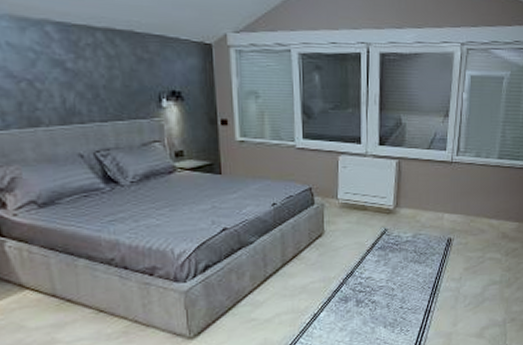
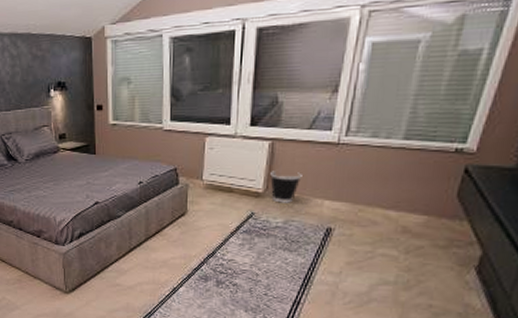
wastebasket: none [399,188,425,218] -> present [270,171,302,203]

